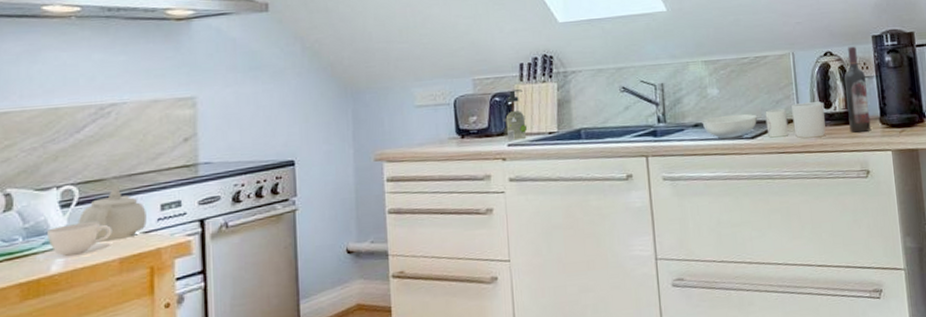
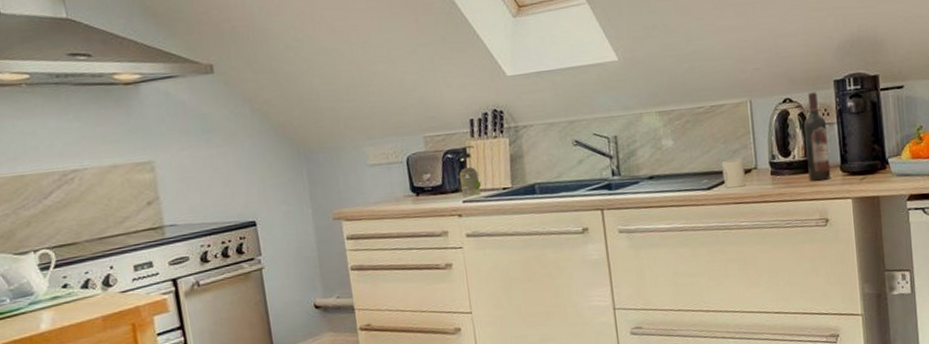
teacup: present [35,222,113,261] -> none [24,283,93,320]
teapot: present [78,187,147,242] -> none [58,250,123,302]
bowl: present [702,113,758,140] -> none [657,164,714,192]
mug: present [791,101,826,139] -> none [749,150,784,189]

